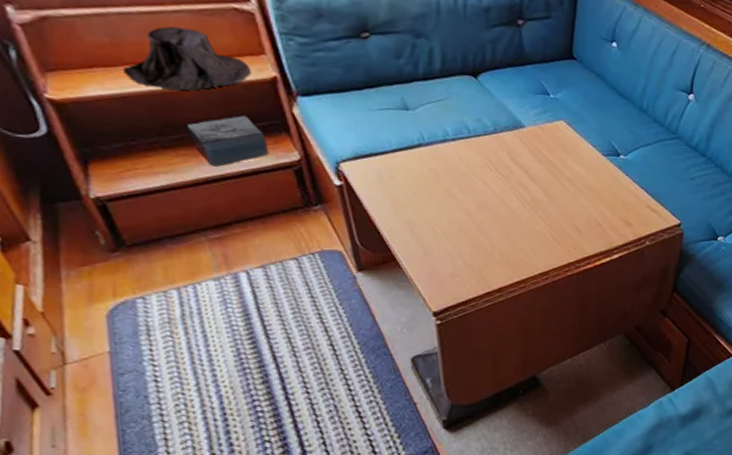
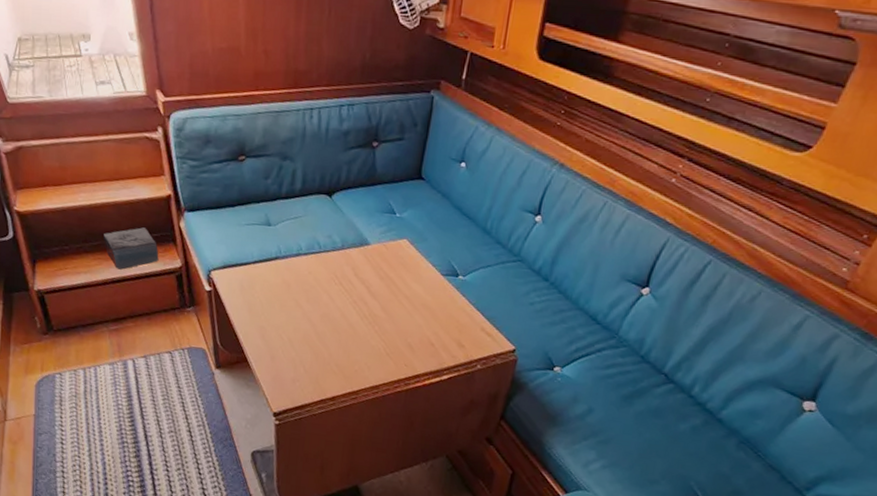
hat: present [124,26,252,92] -> none [66,152,153,206]

